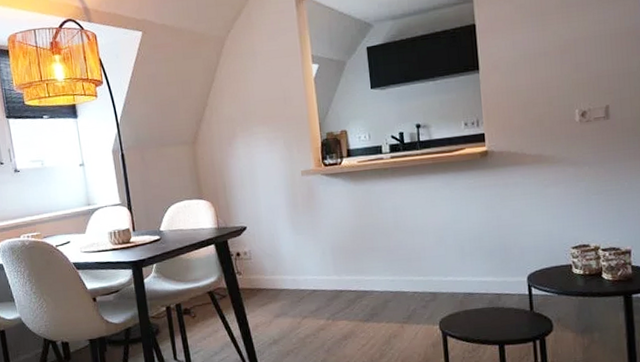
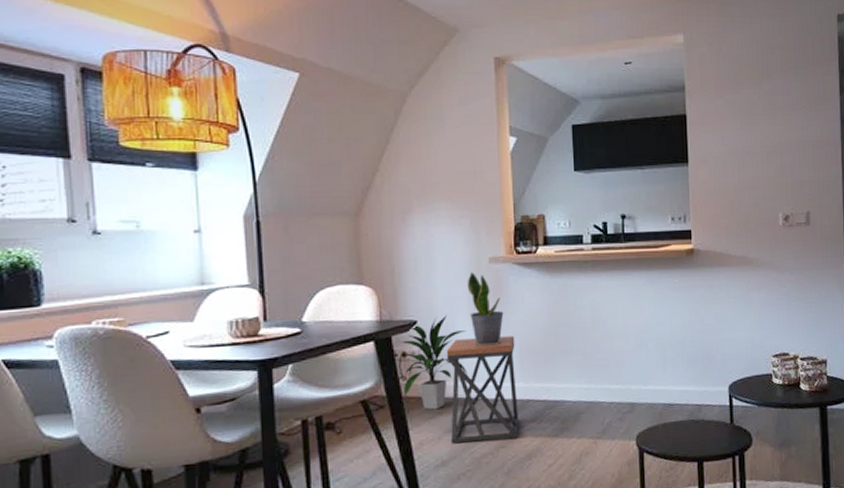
indoor plant: none [234,221,290,299] -> present [399,314,468,410]
stool: none [271,236,335,326] -> present [446,336,519,444]
potted plant: none [284,184,317,246] -> present [467,272,504,346]

